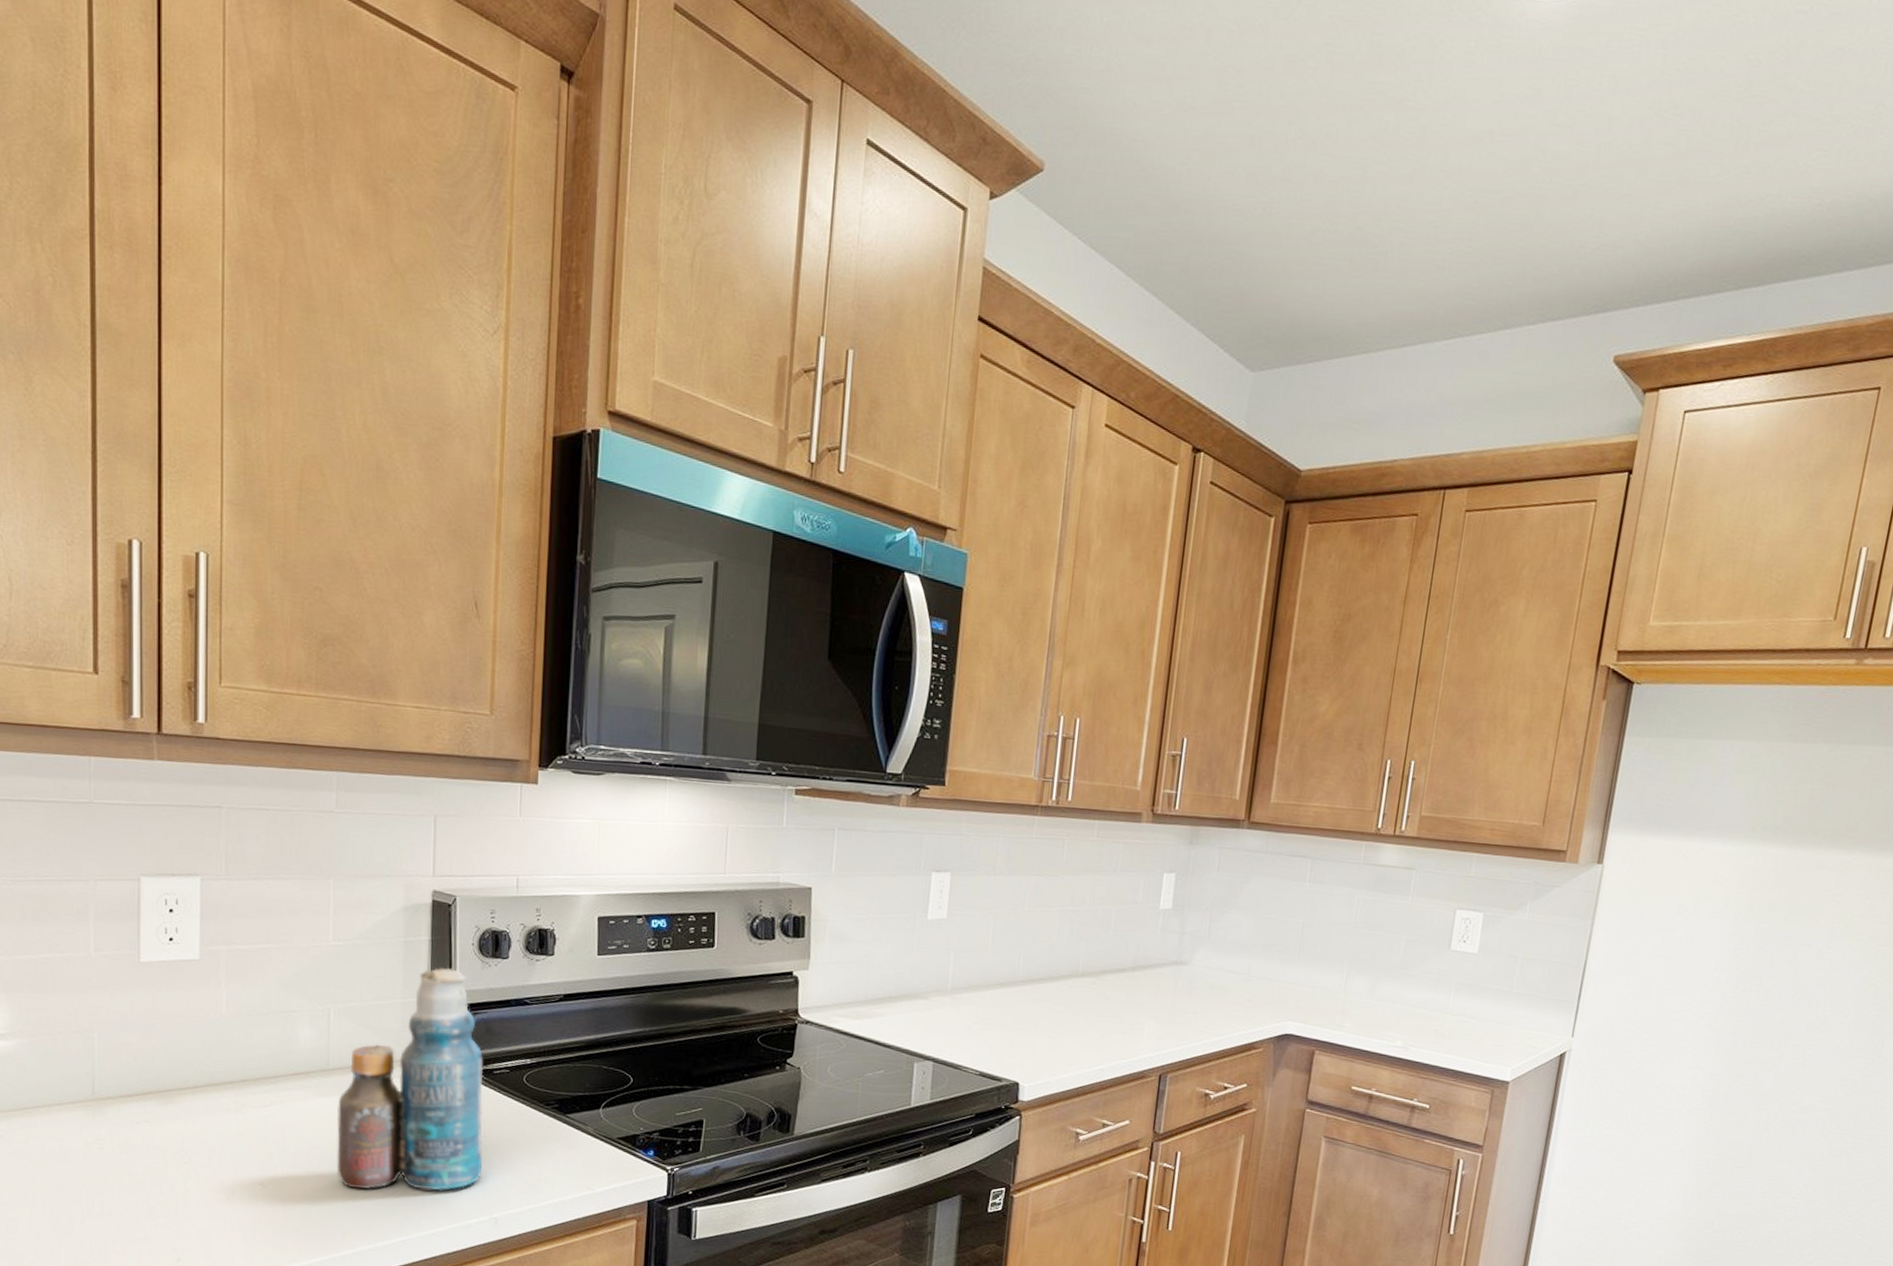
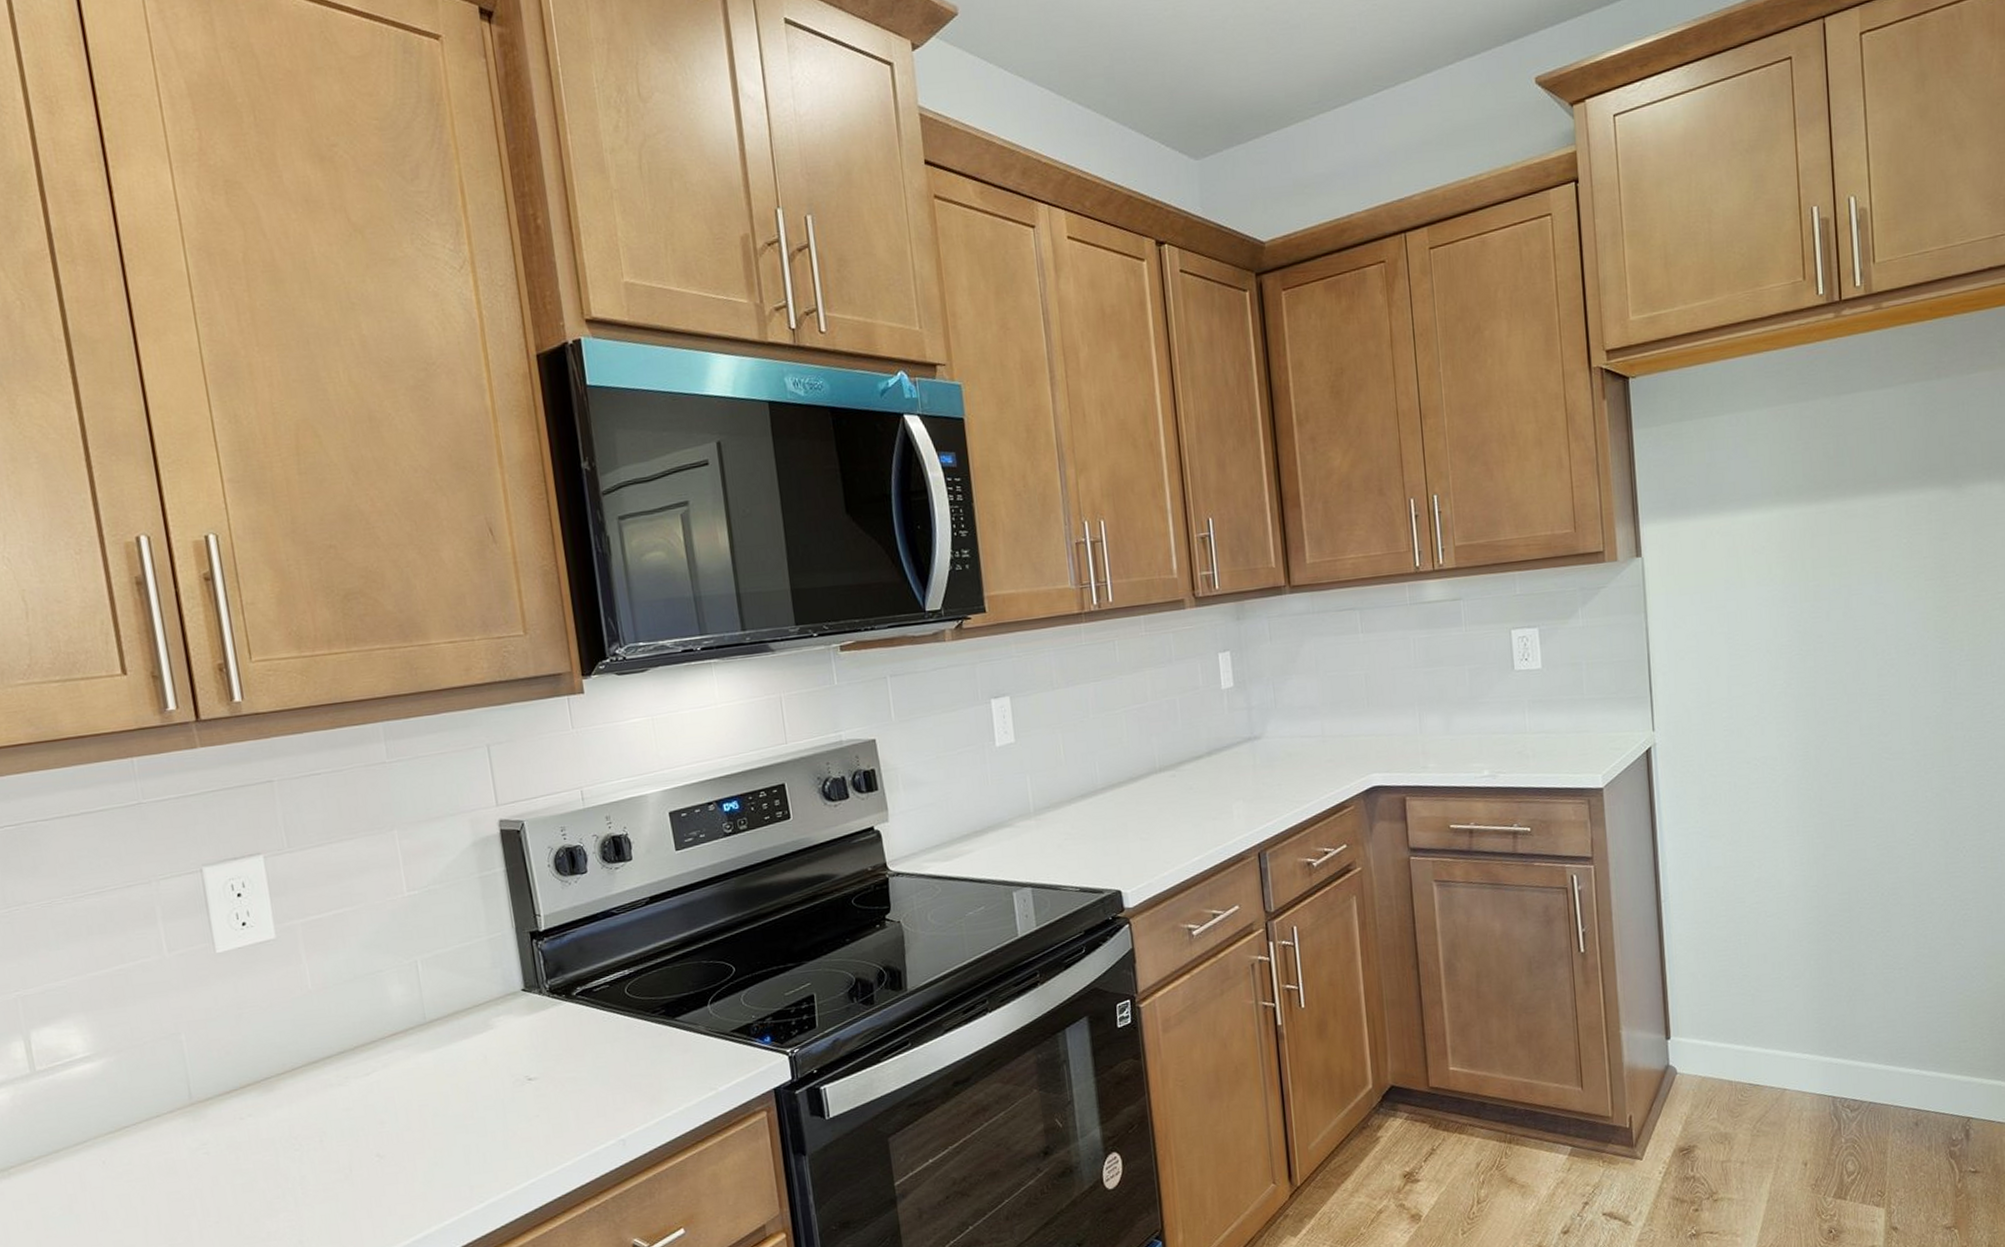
bottle: present [337,967,484,1191] -> none [441,894,600,1140]

